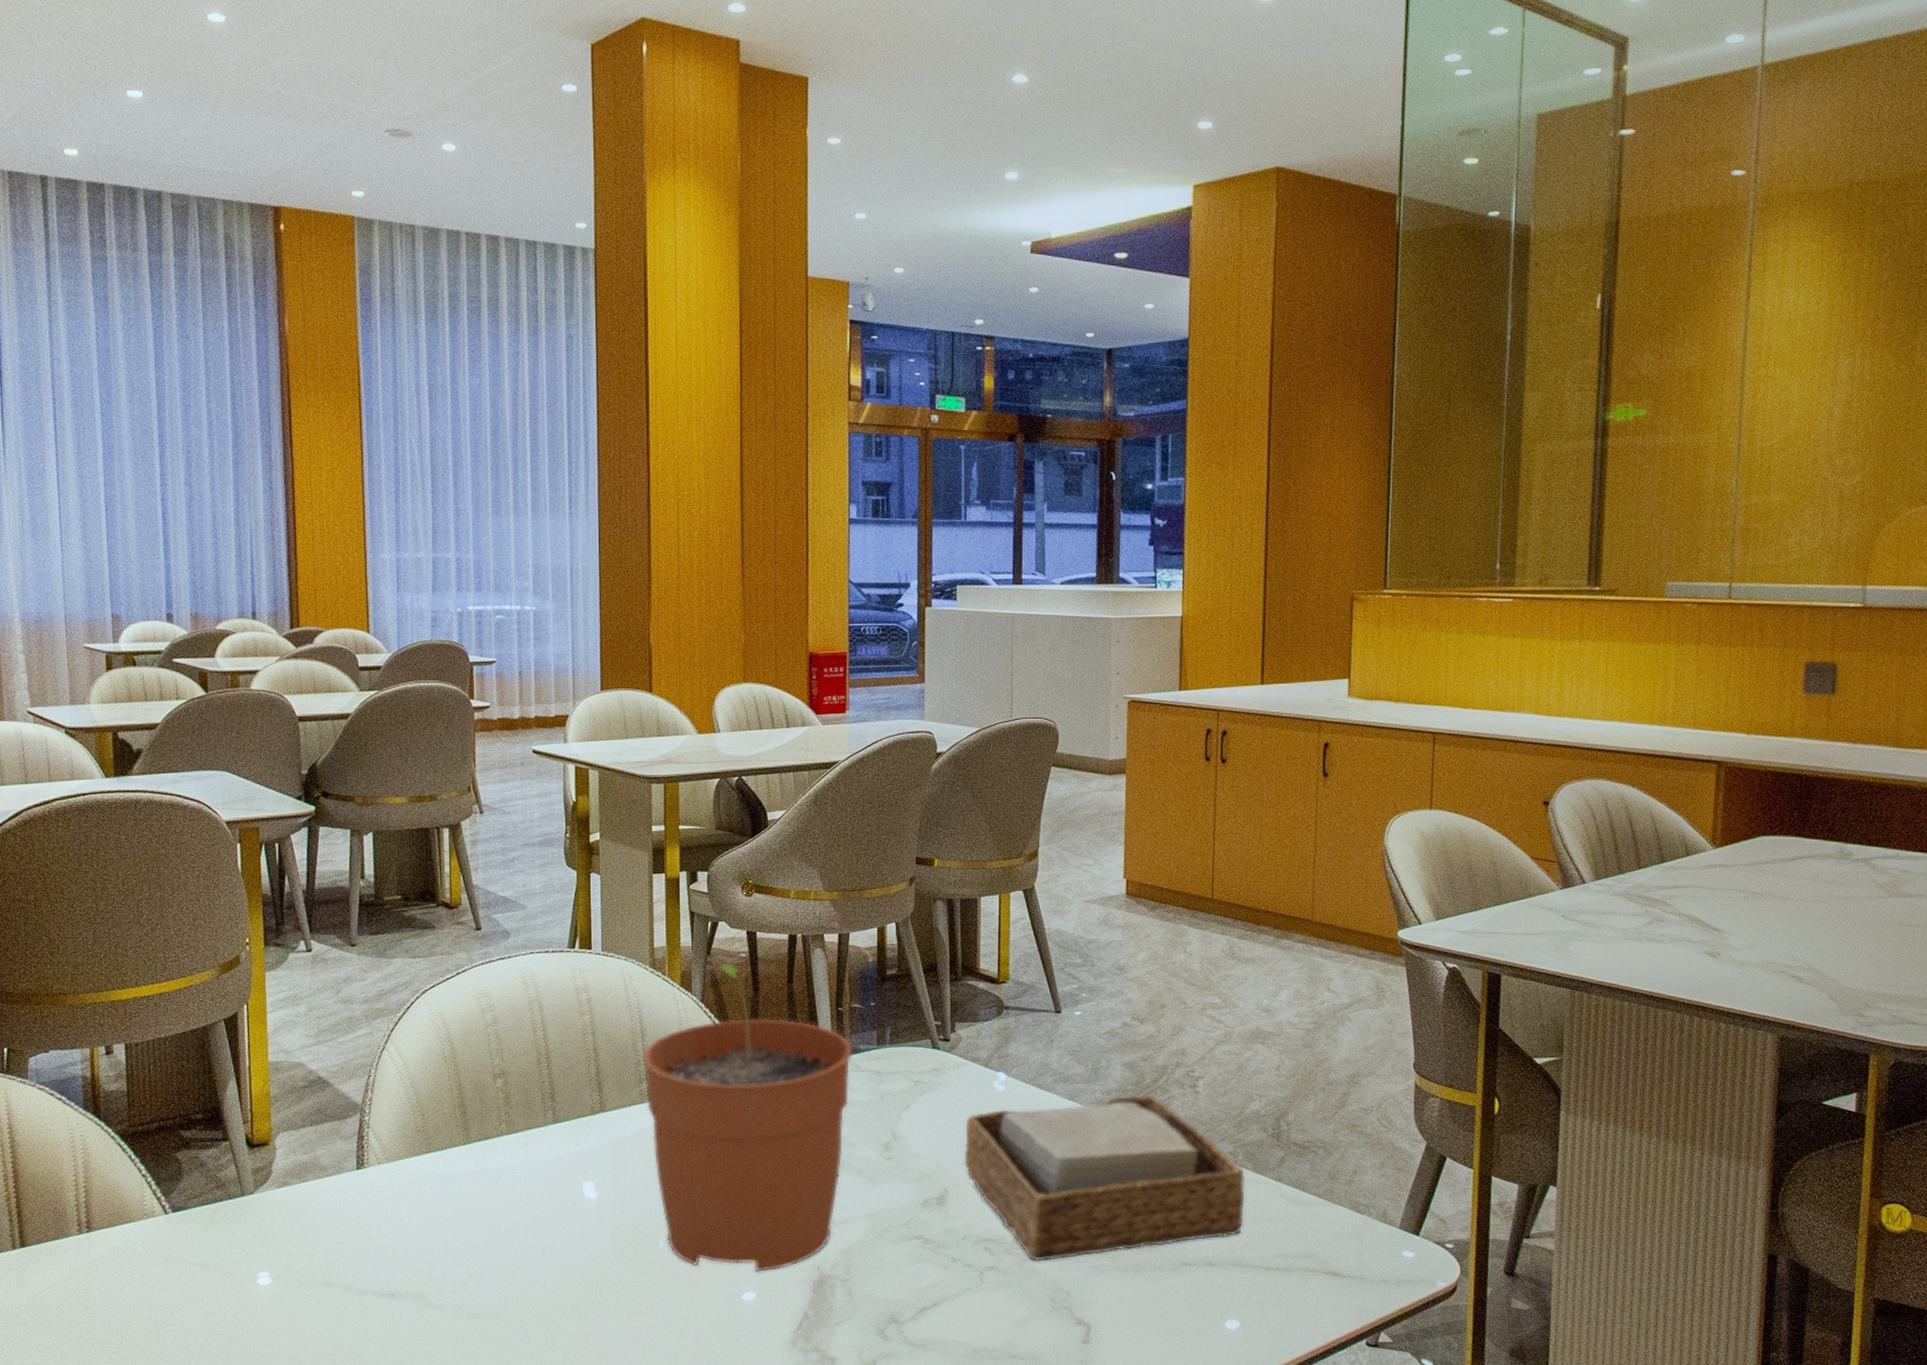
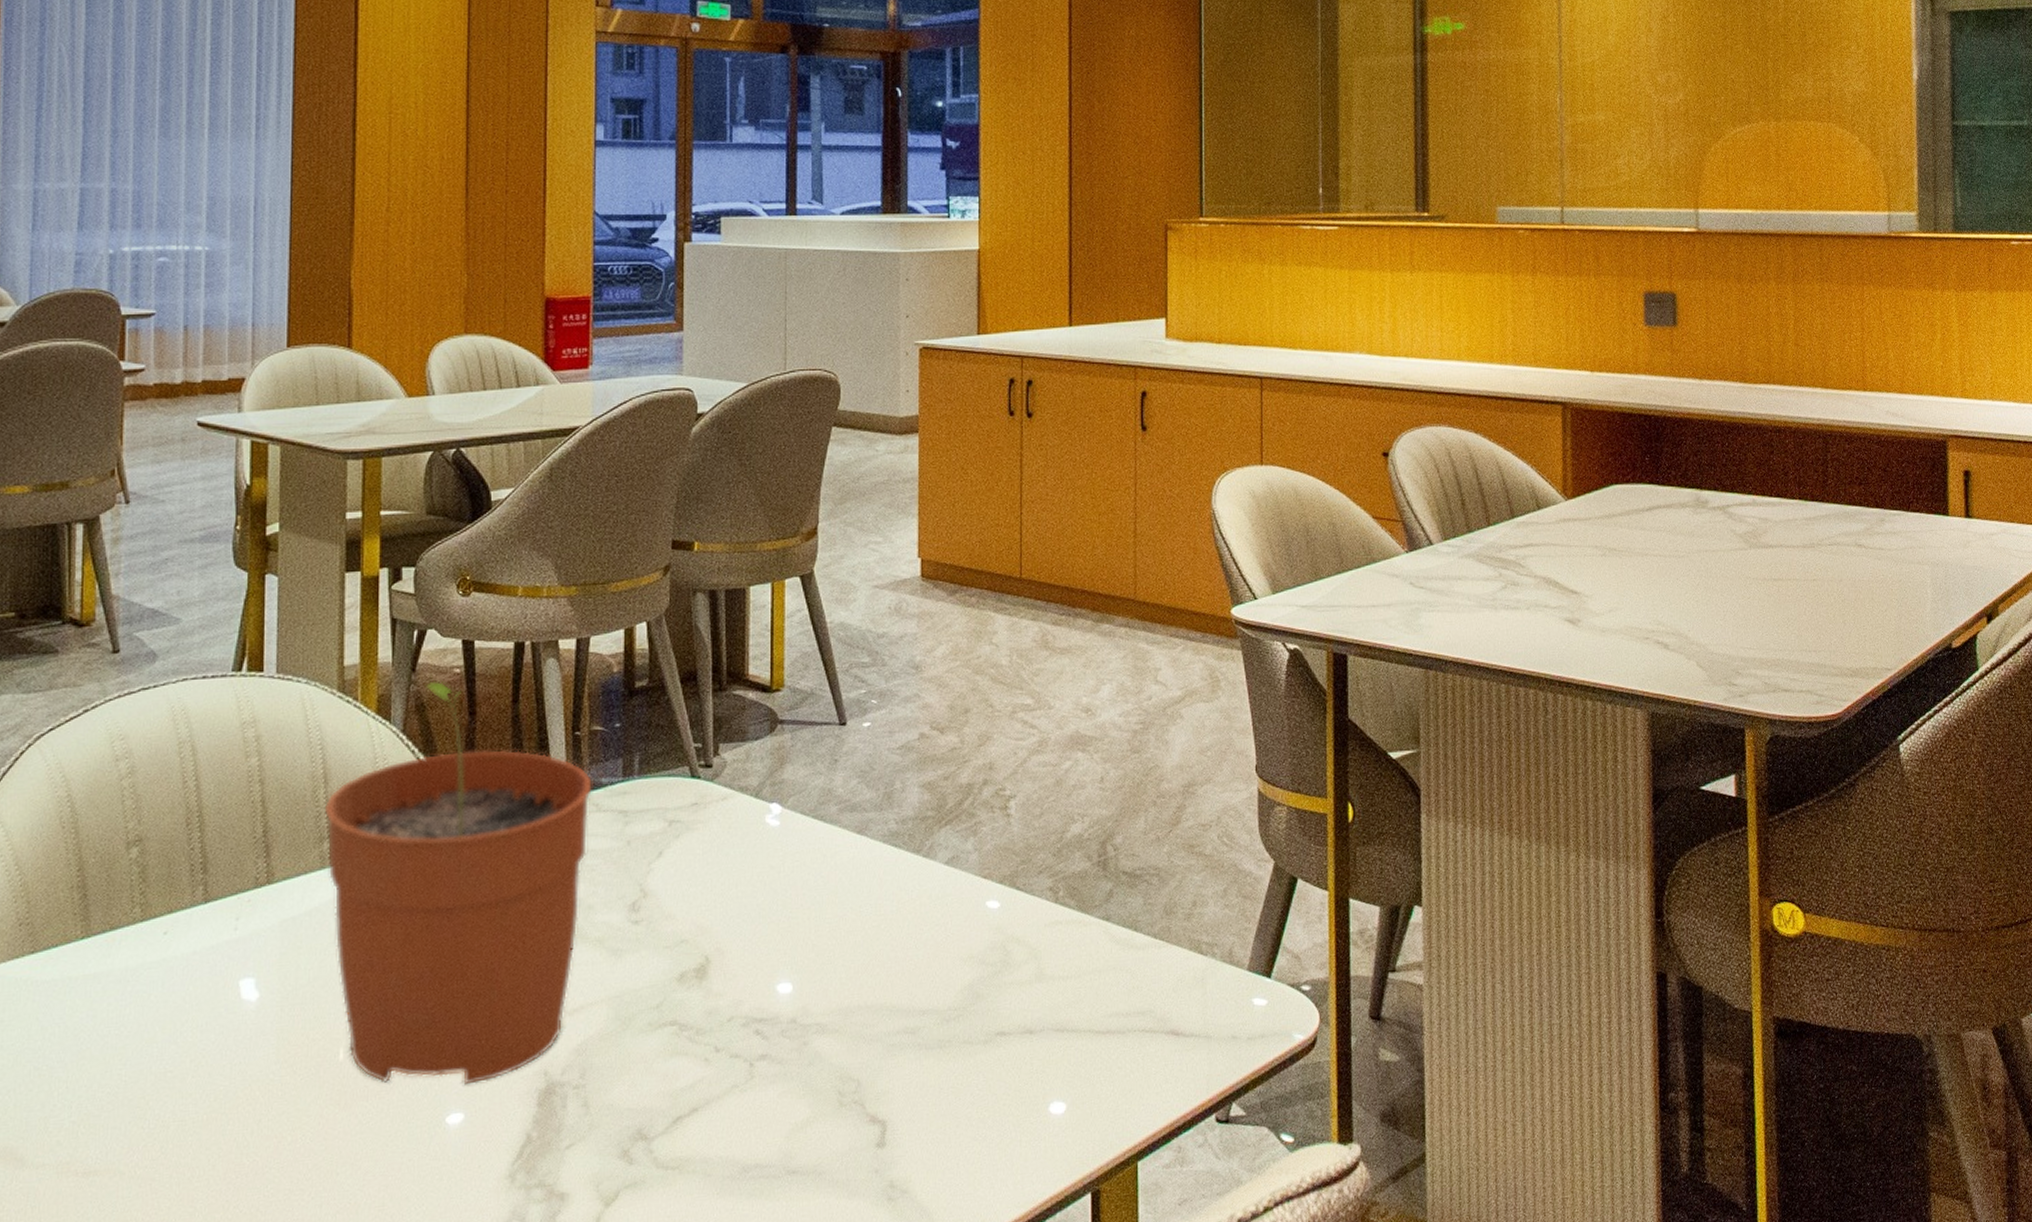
napkin holder: present [964,1094,1246,1262] -> none [730,821,1068,1044]

